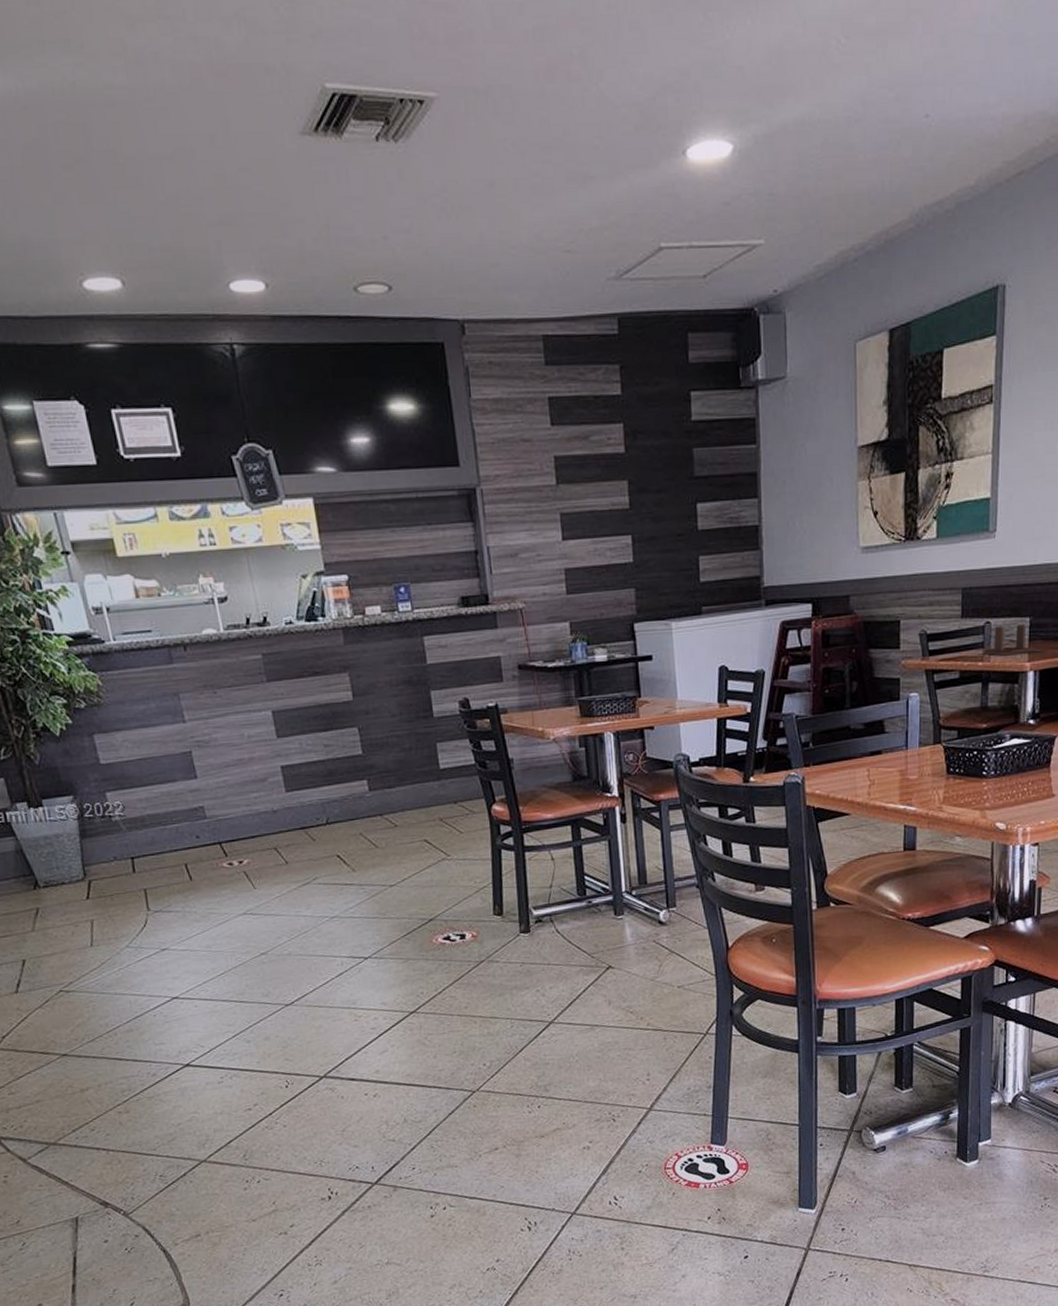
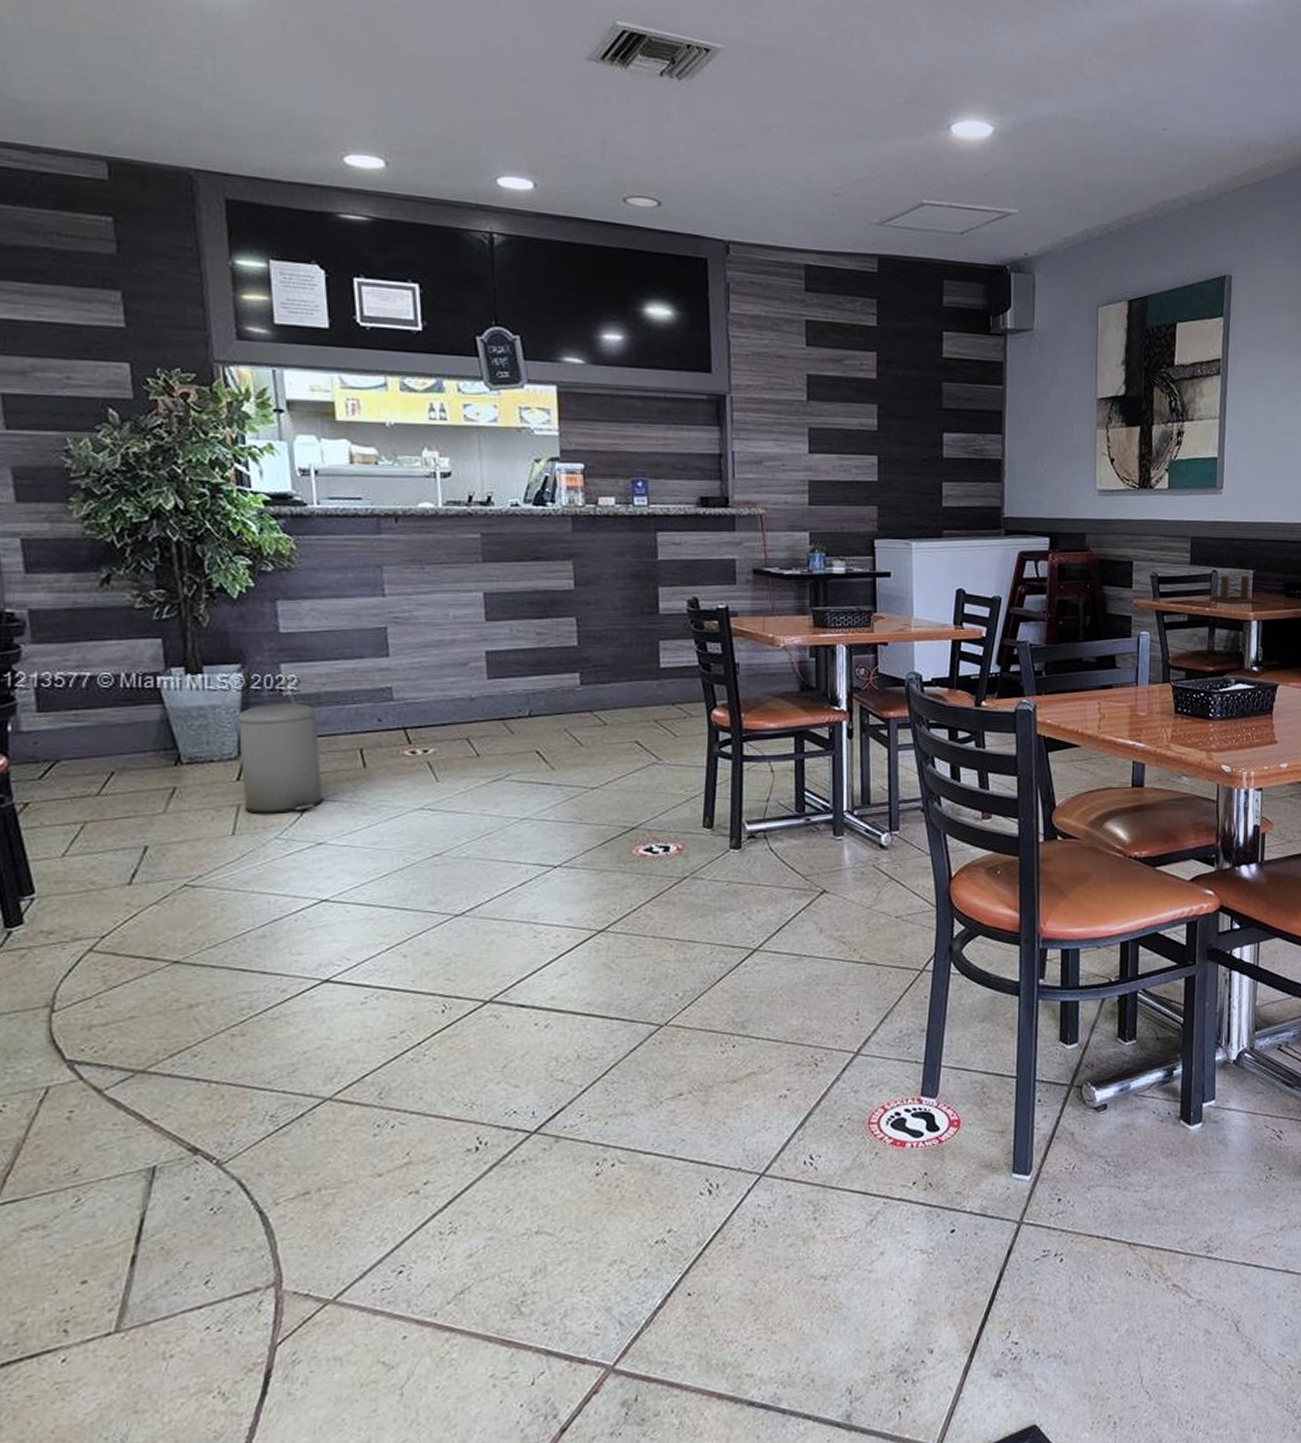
pedal bin: none [78,827,161,928] -> present [237,703,323,815]

